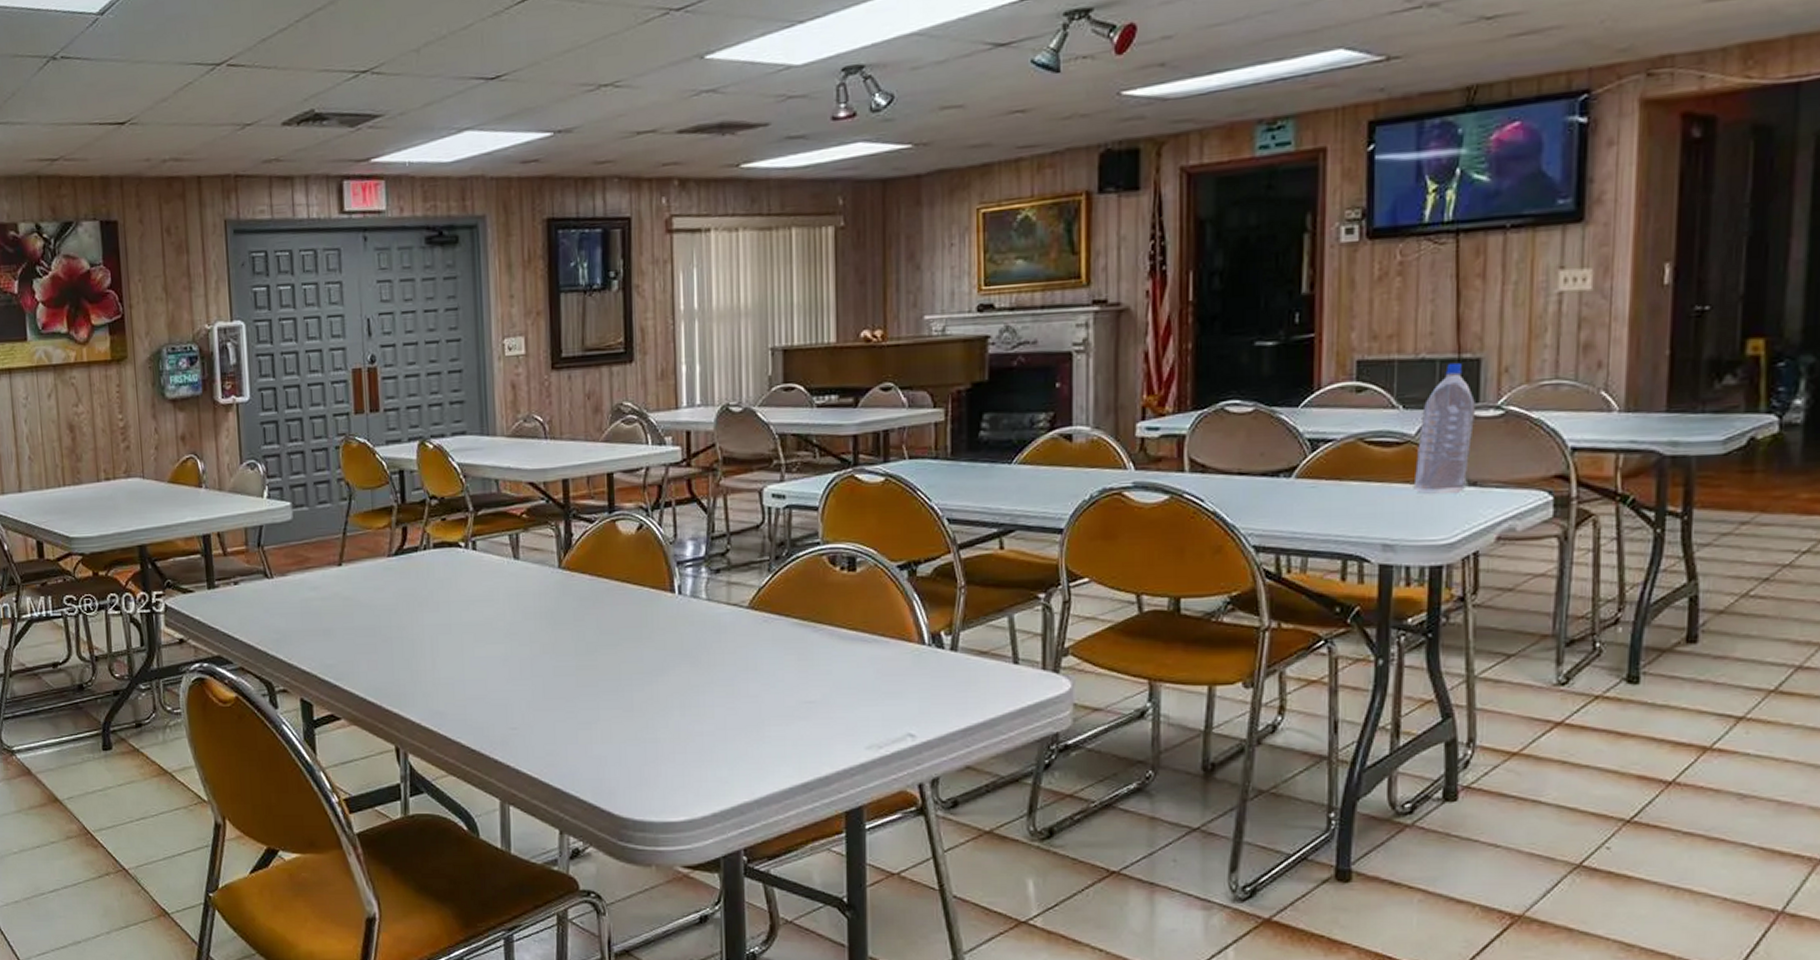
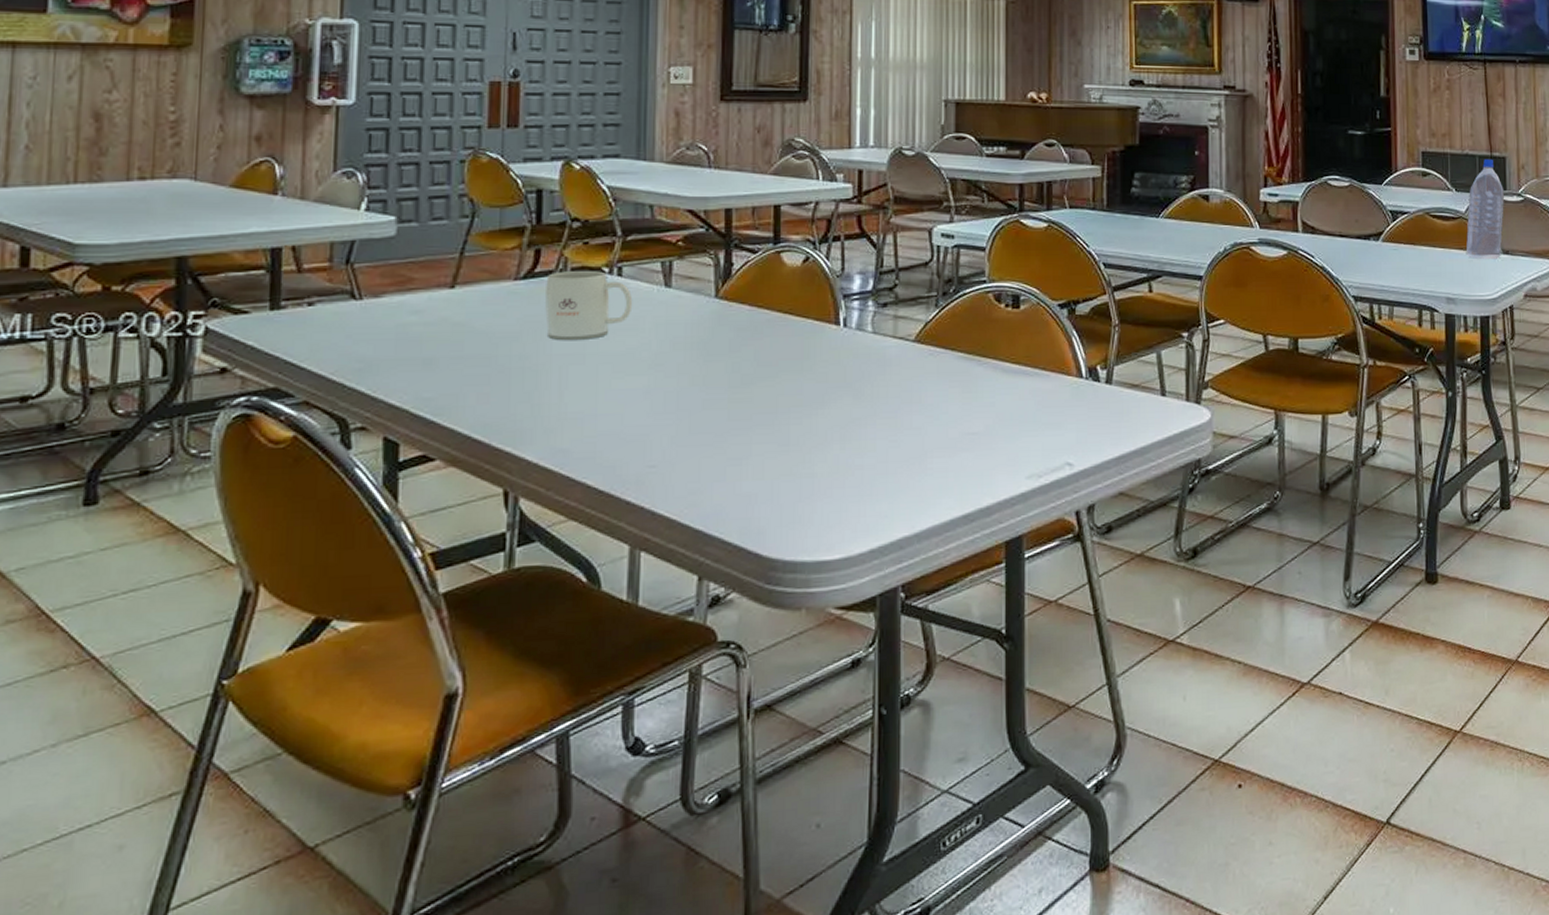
mug: none [413,546,488,613] -> present [545,271,633,341]

